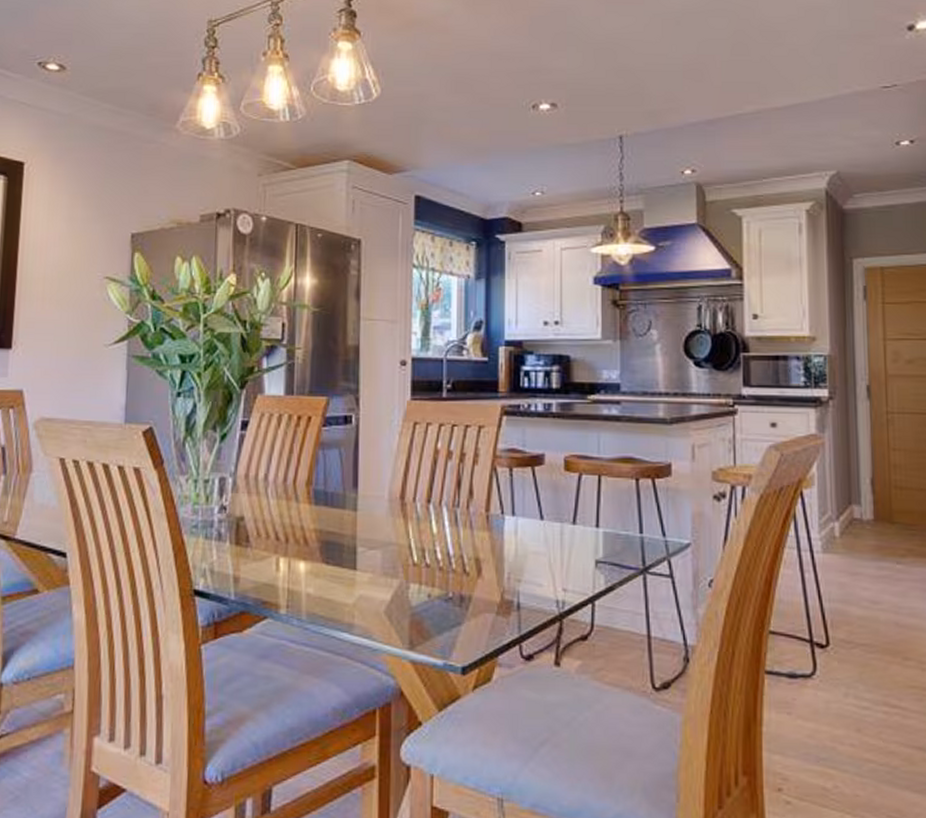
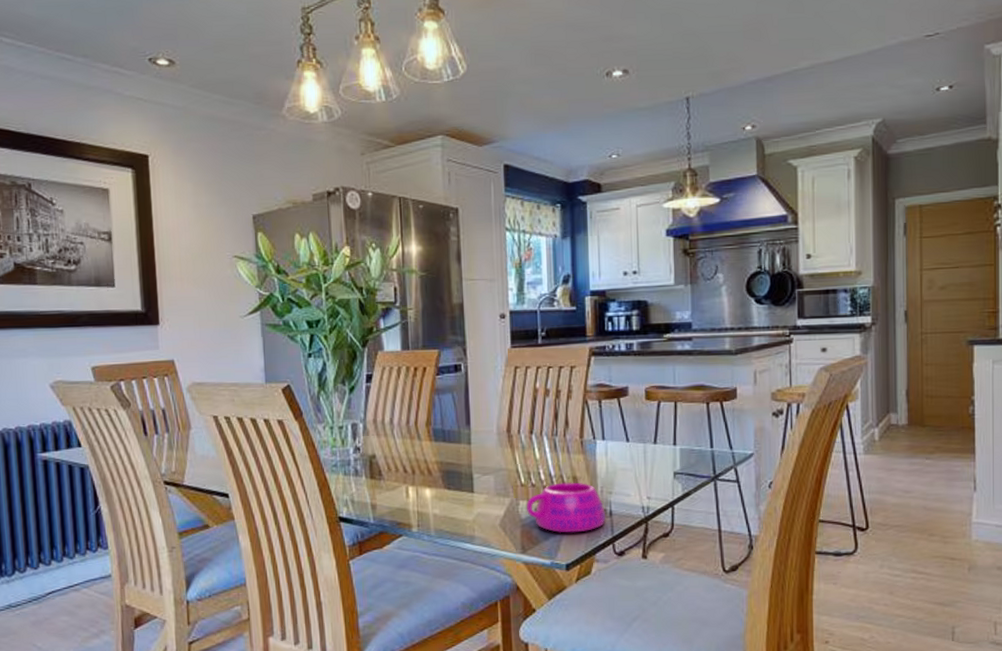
bowl: none [418,564,513,628] -> present [527,482,606,533]

